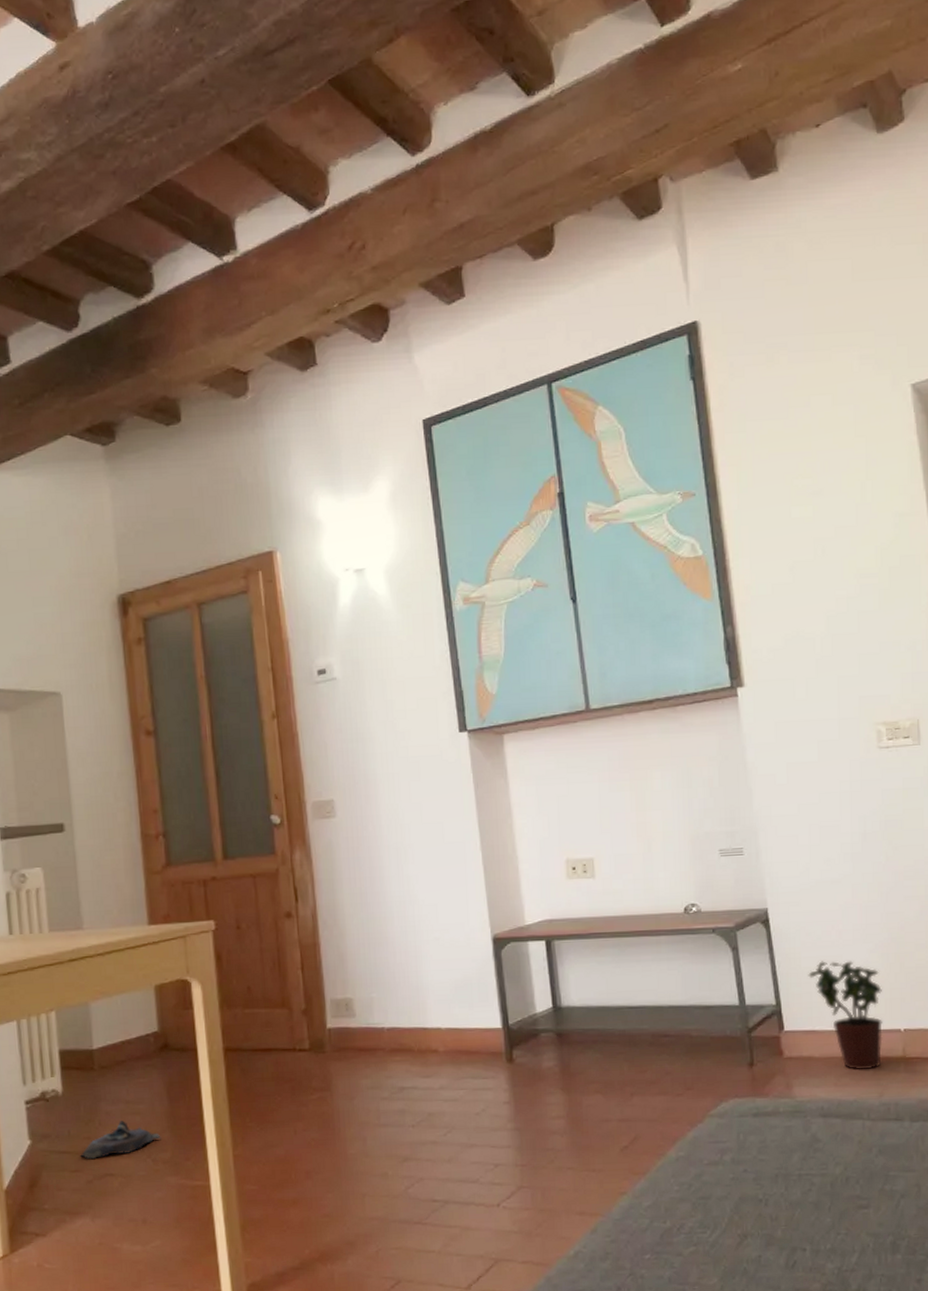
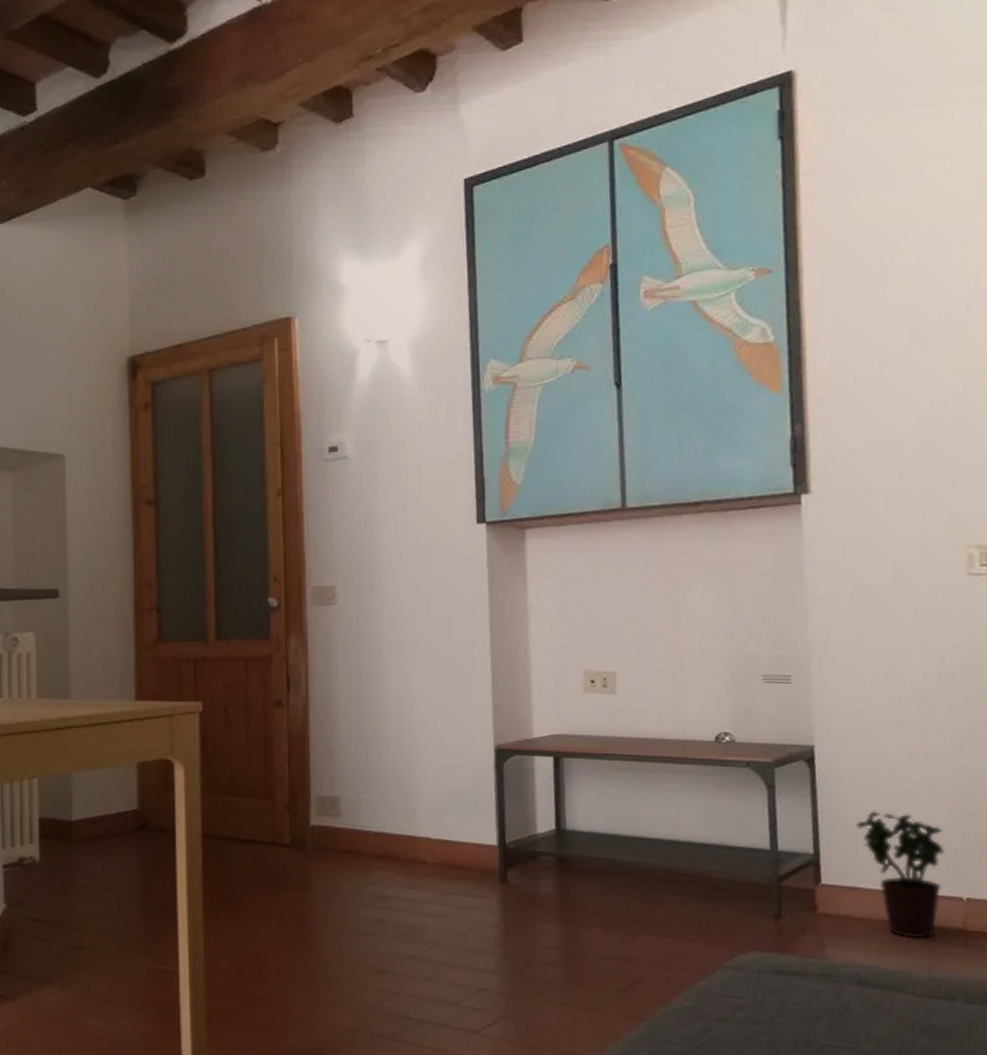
shoes: present [81,1121,162,1160] -> none [53,895,134,931]

